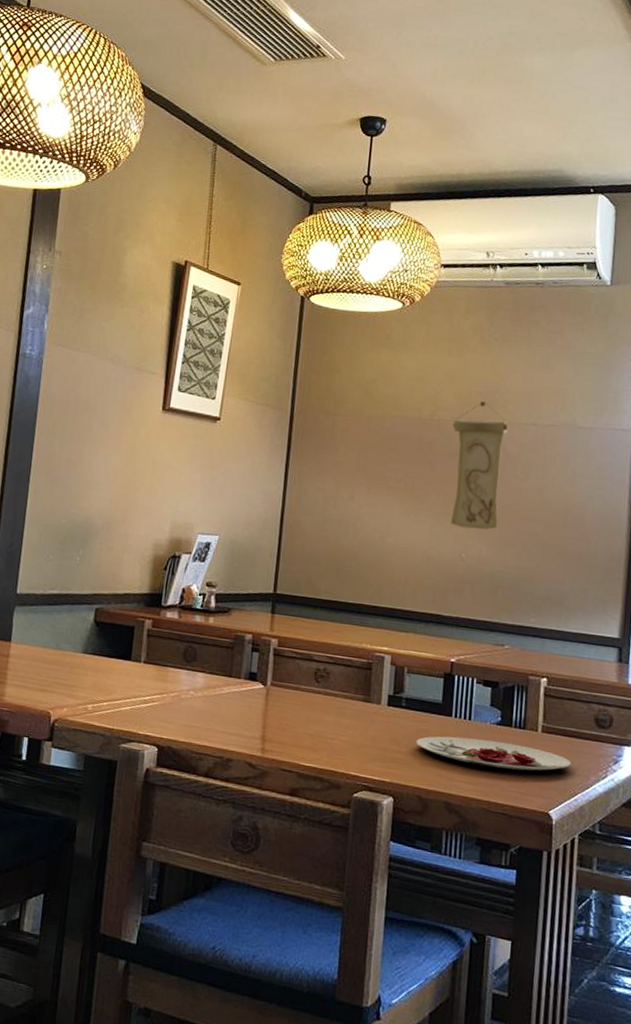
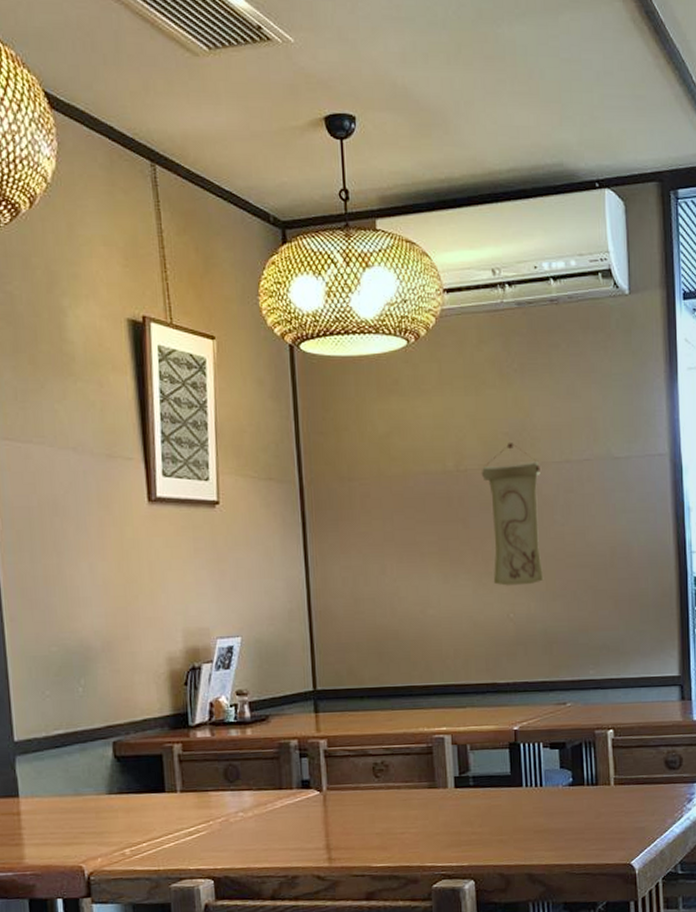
plate: present [415,736,571,771] -> none [489,802,647,831]

